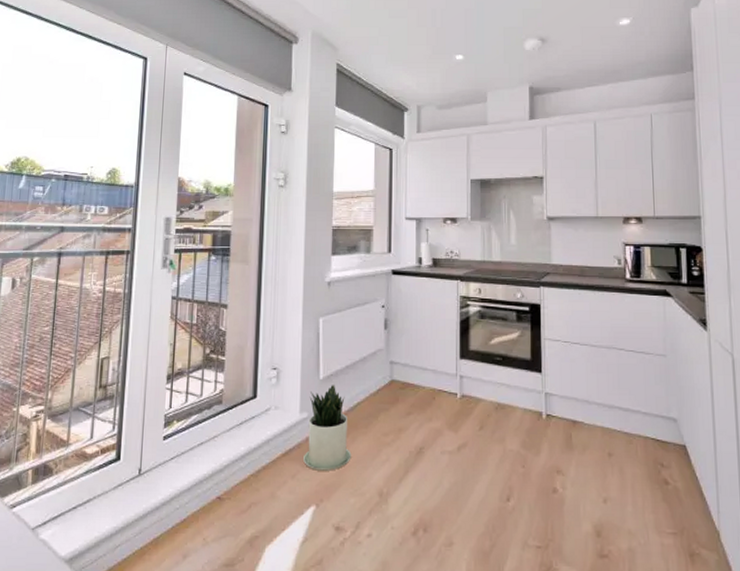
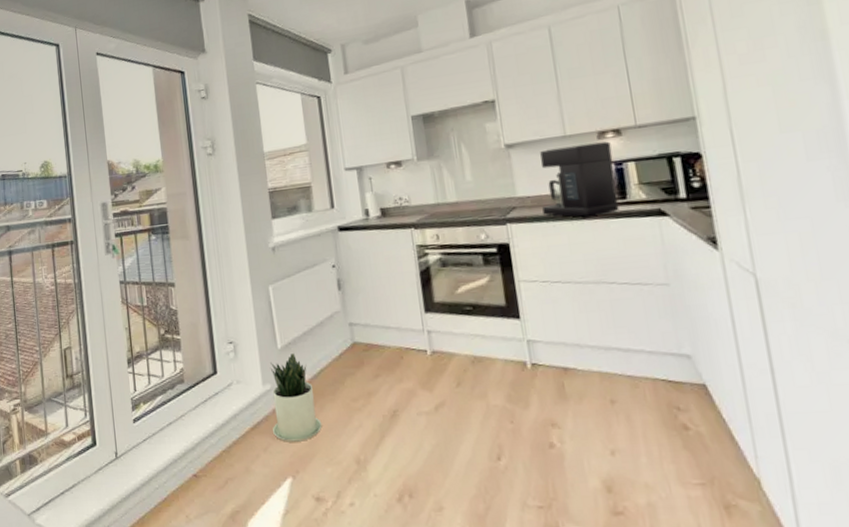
coffee maker: none [572,226,634,289] -> present [540,141,619,217]

